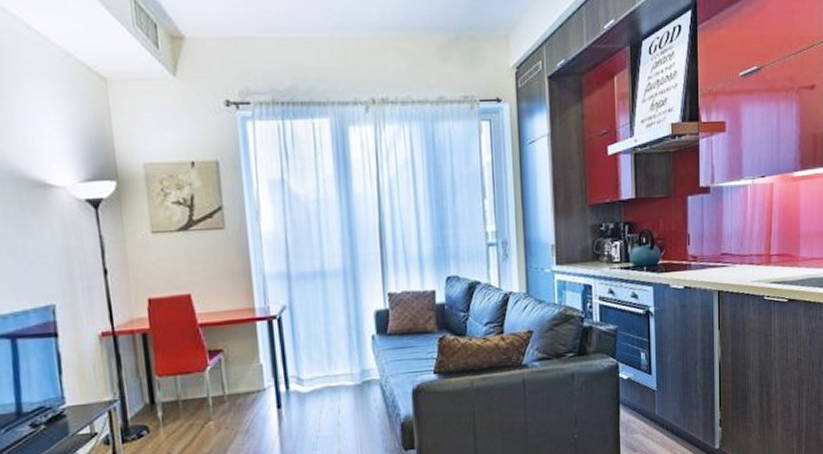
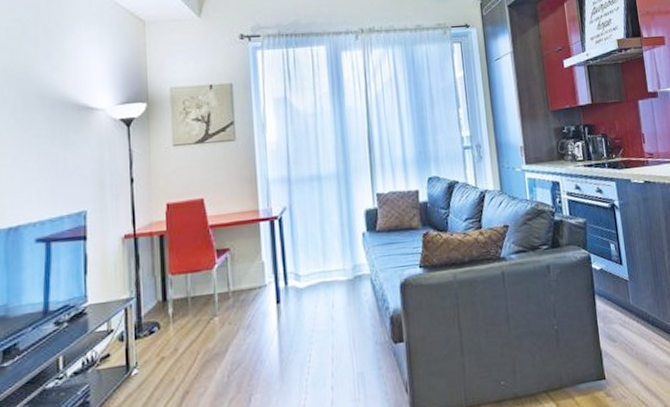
kettle: present [629,228,661,268] -> none [591,129,620,165]

